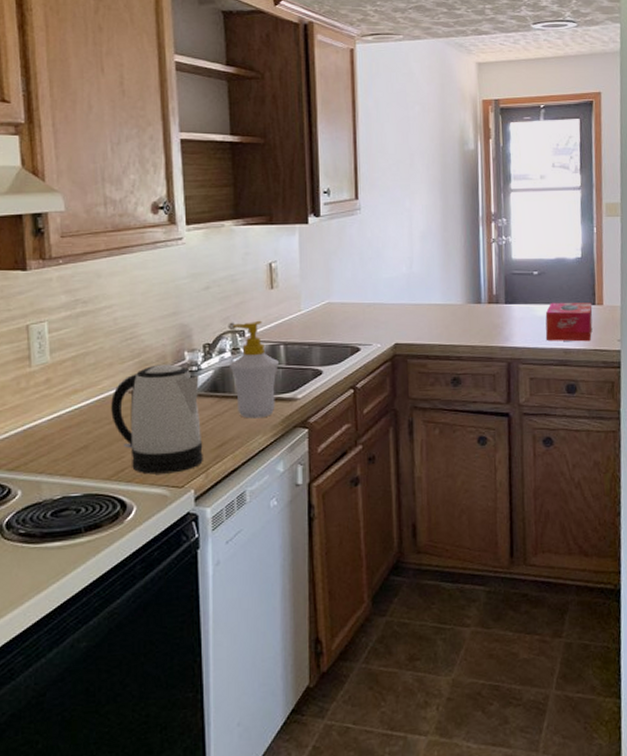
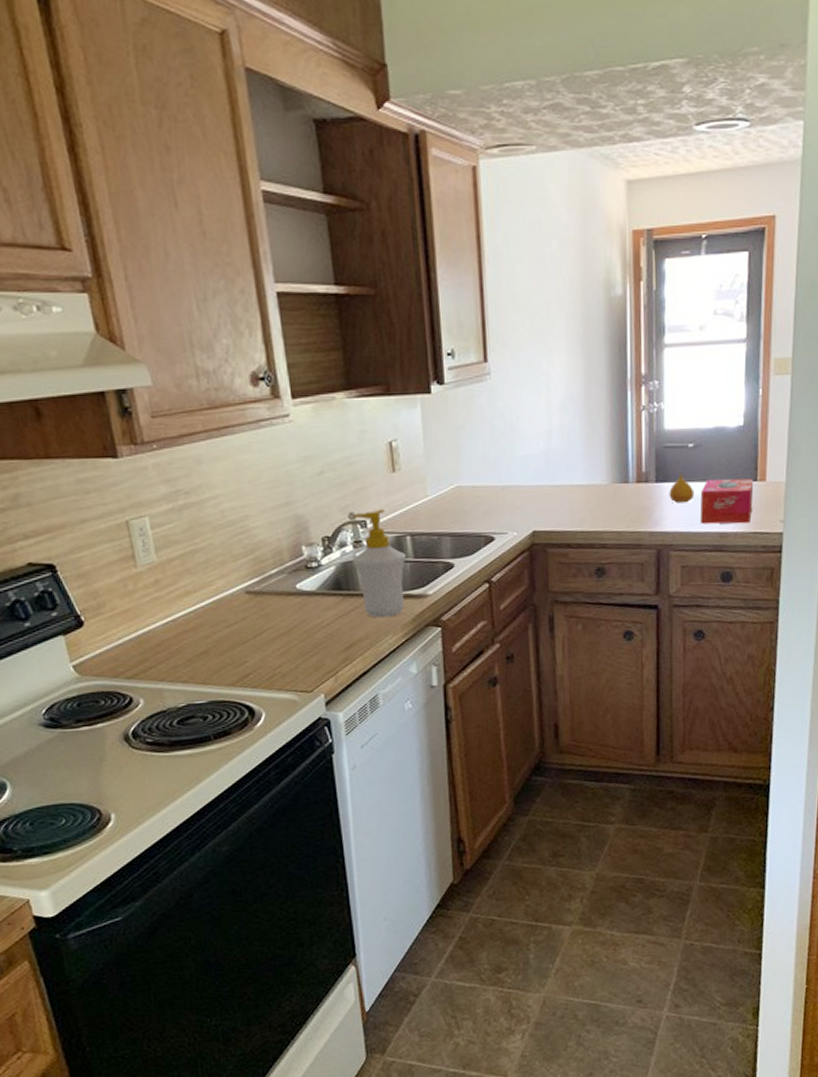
kettle: present [111,364,203,475] -> none [227,560,331,679]
fruit: none [517,296,540,322] -> present [669,473,695,504]

